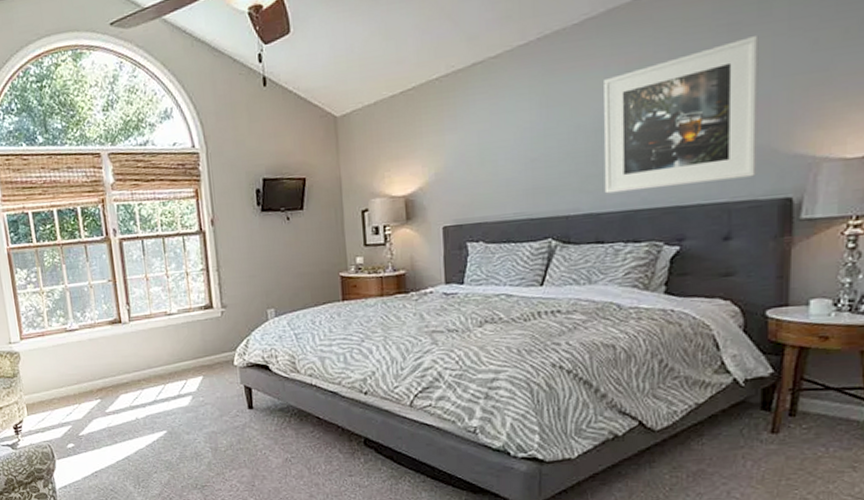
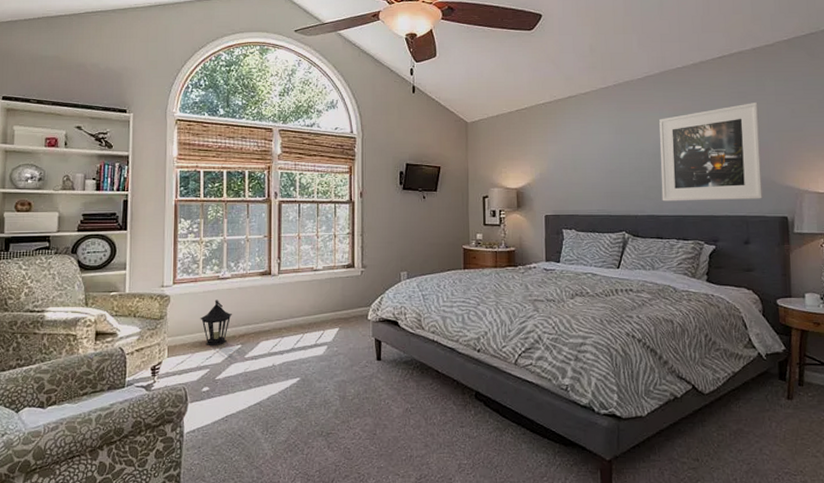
lantern: none [54,353,87,402] -> present [200,299,233,345]

